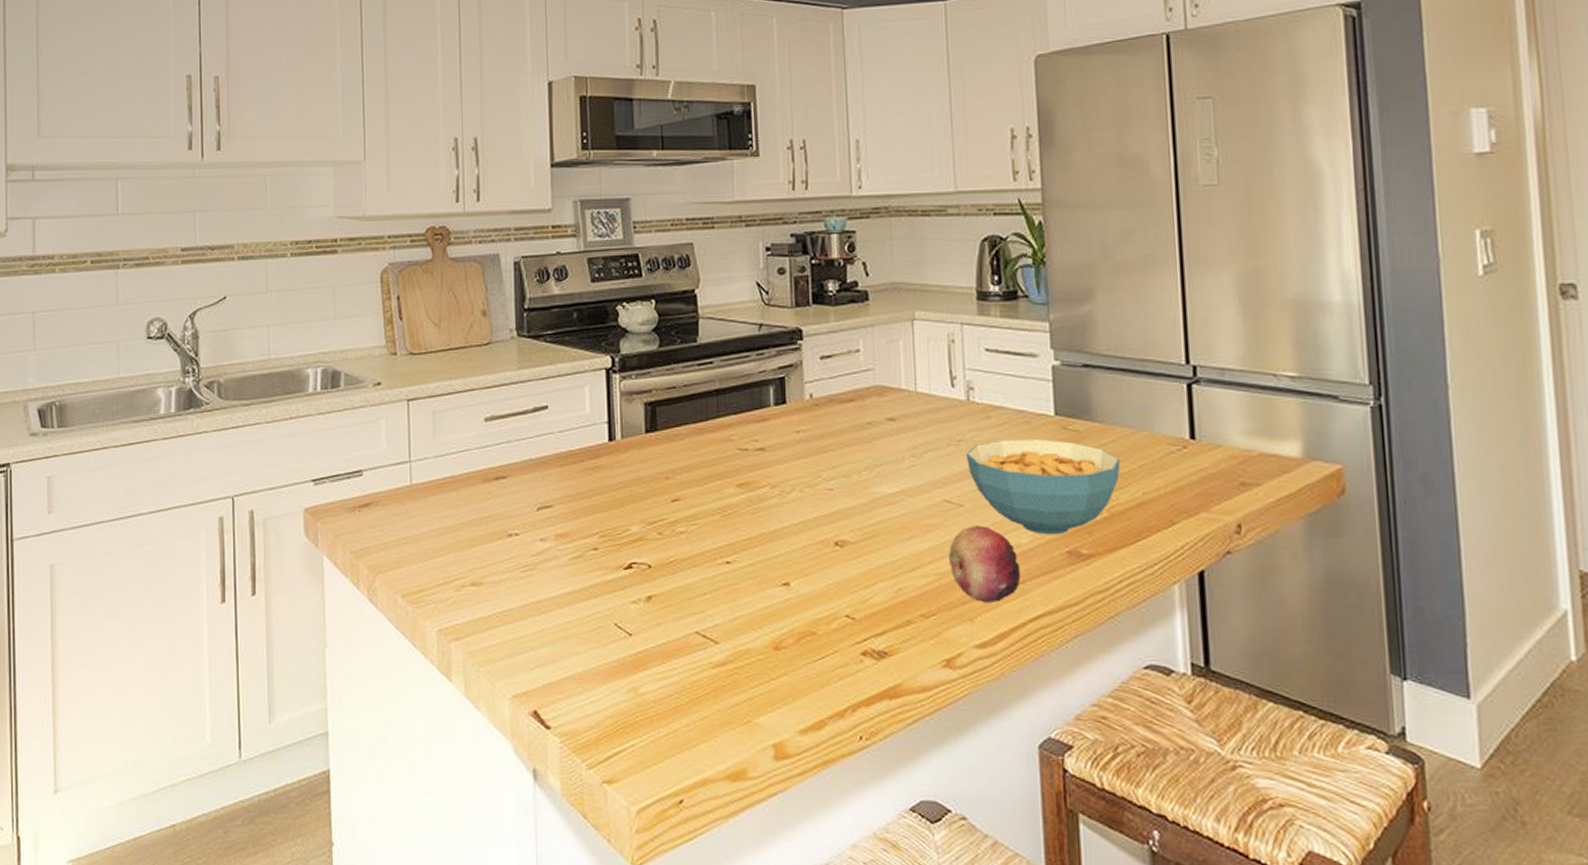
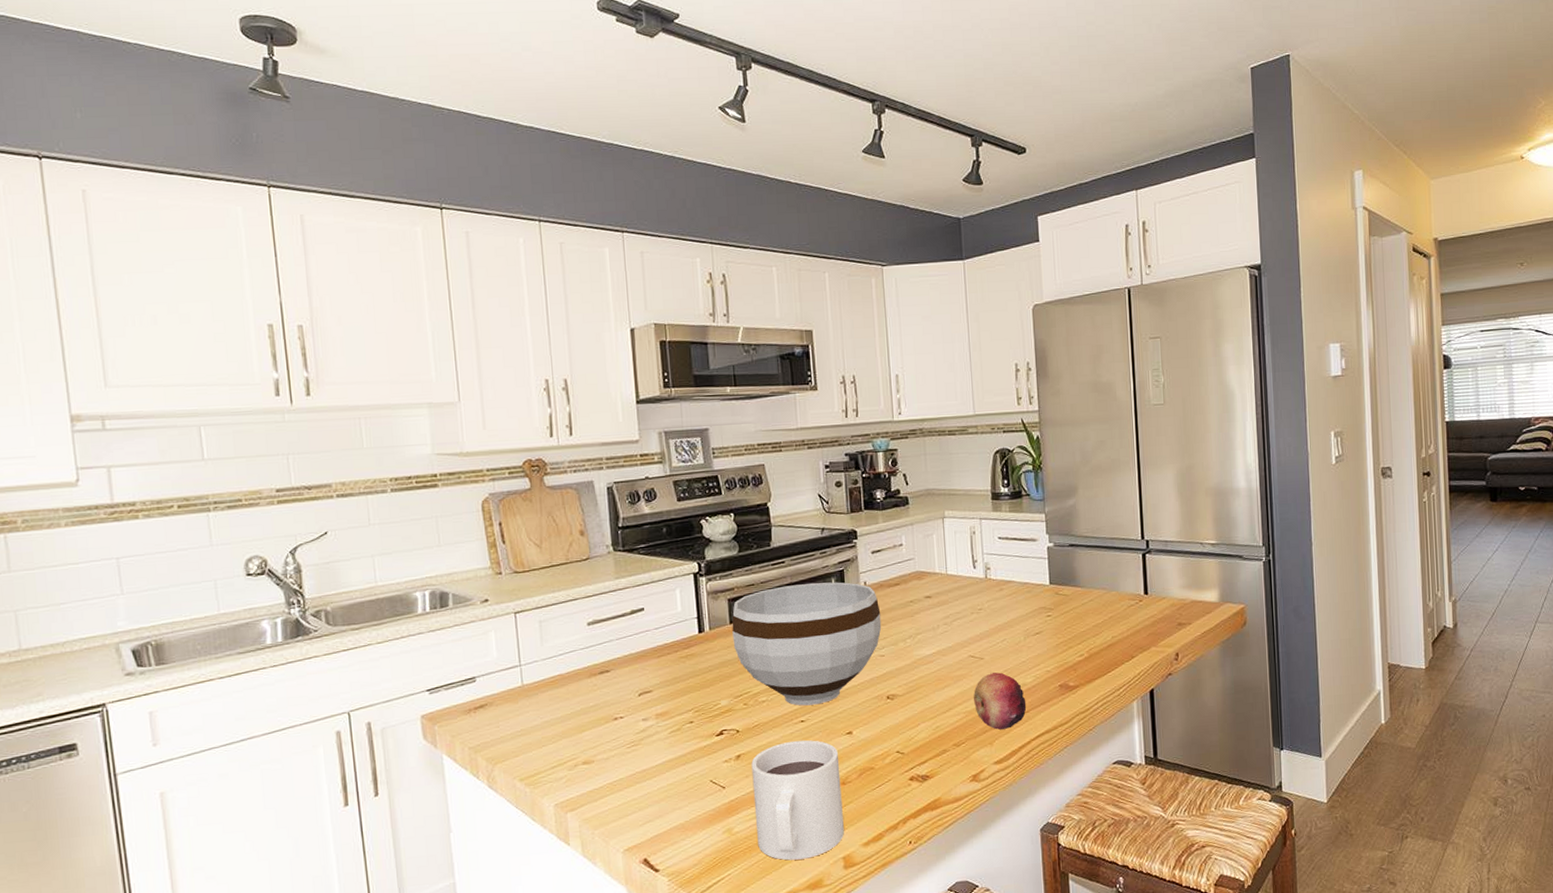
bowl: none [647,390,831,544] -> present [732,582,882,706]
mug: none [664,586,776,740] -> present [751,740,844,861]
cereal bowl: present [967,439,1121,535] -> none [986,603,1097,675]

